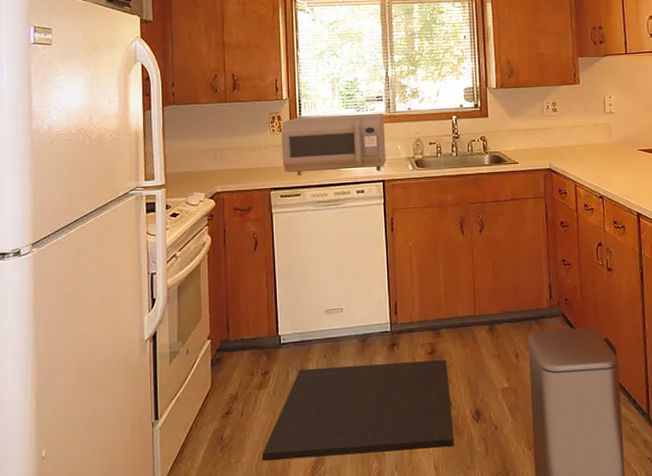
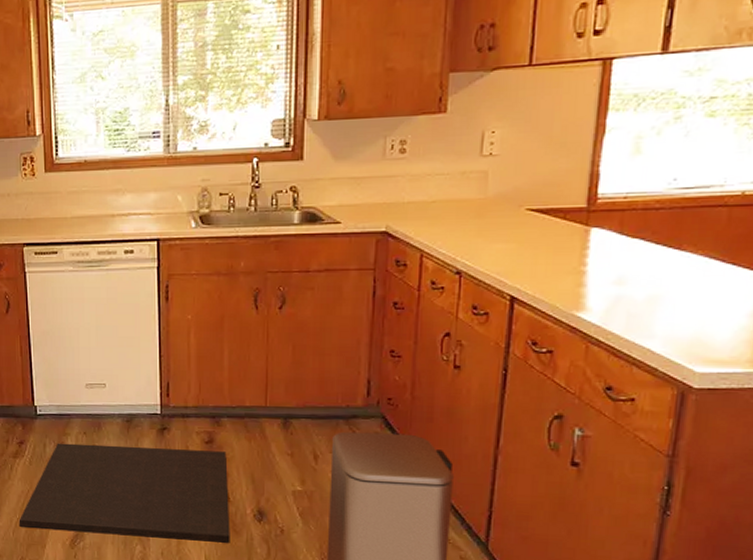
microwave: present [282,113,386,176] -> none [35,153,163,230]

